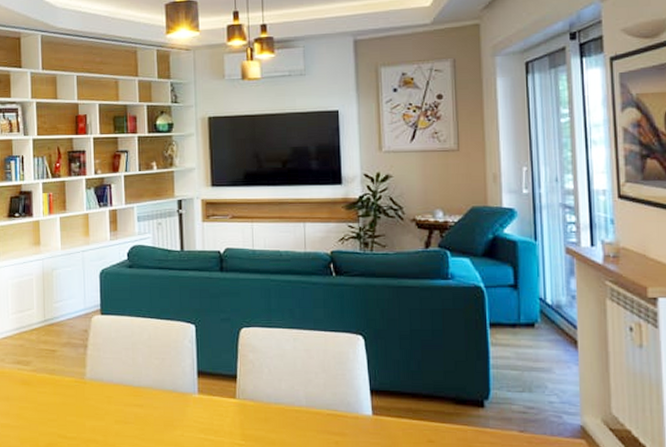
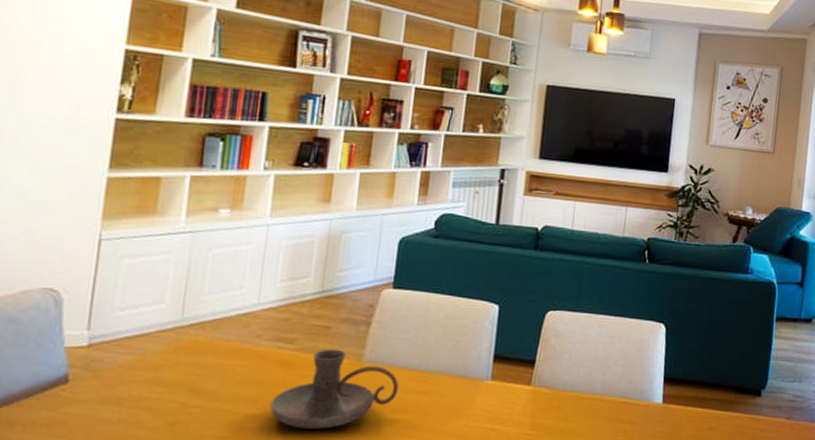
candle holder: none [19,369,119,437] -> present [270,348,399,429]

